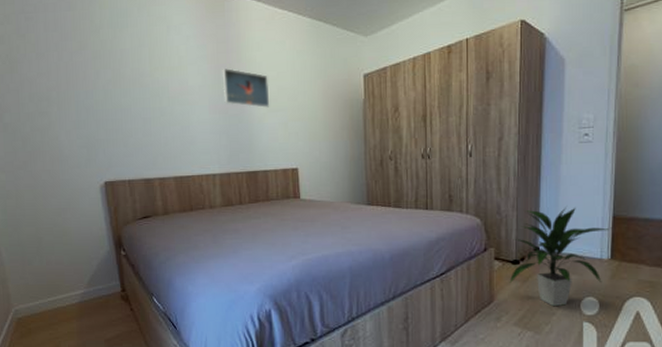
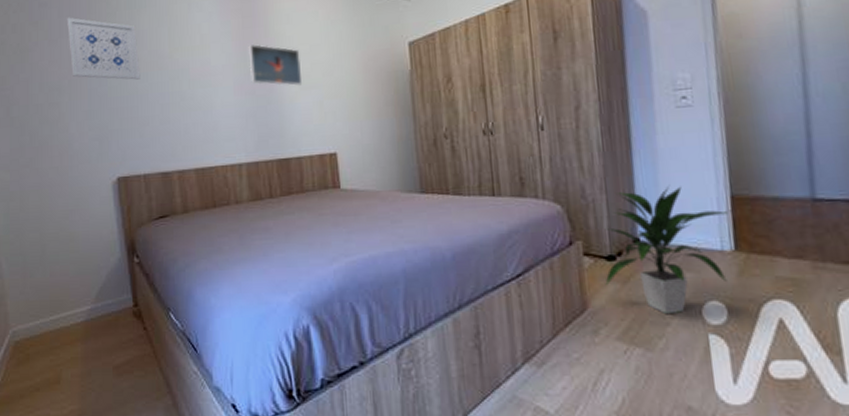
wall art: none [53,32,124,95] -> present [67,17,141,80]

